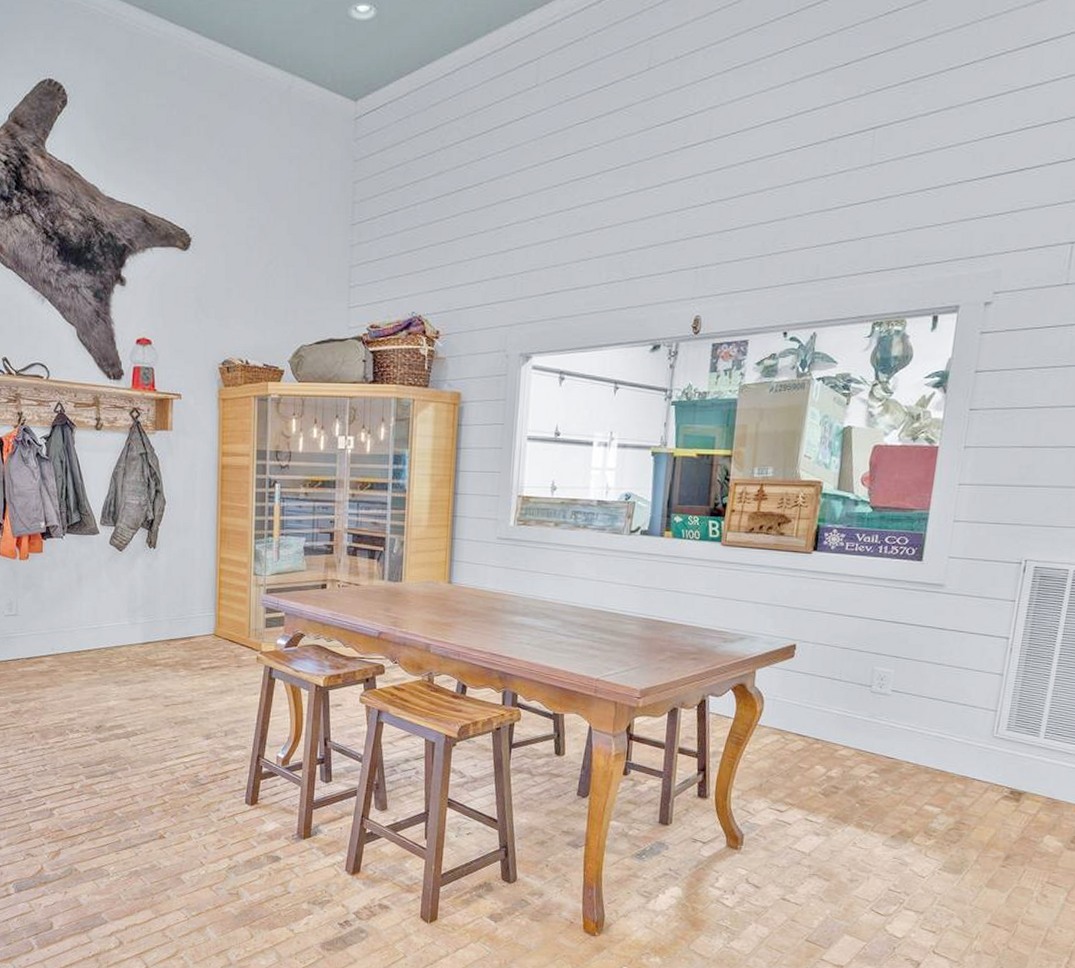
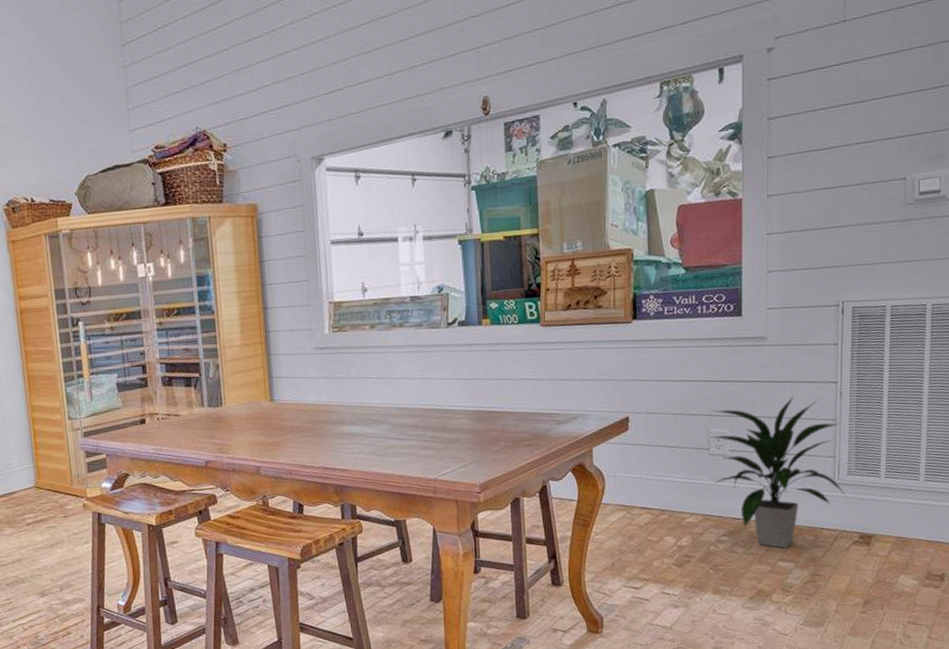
indoor plant: none [872,645,1005,793] -> present [710,395,848,549]

